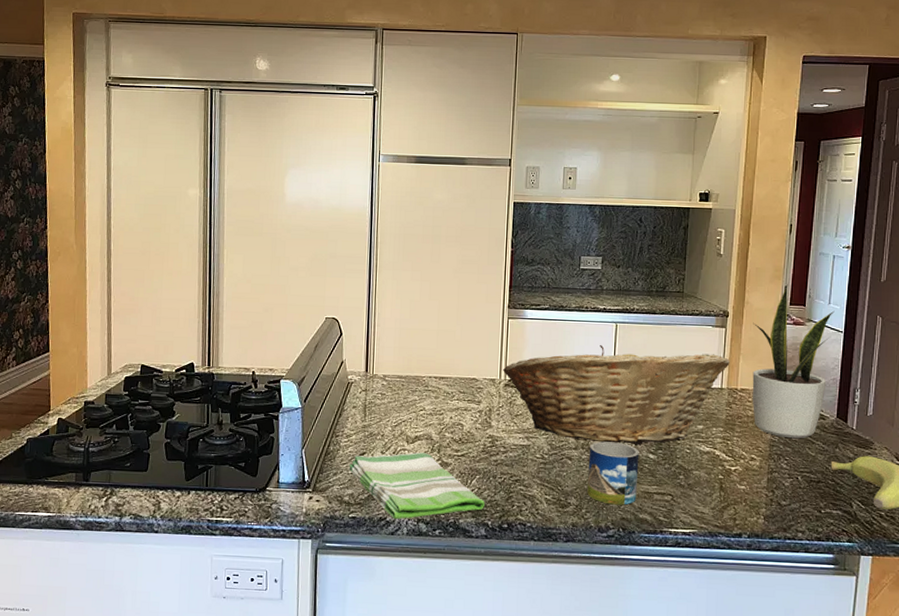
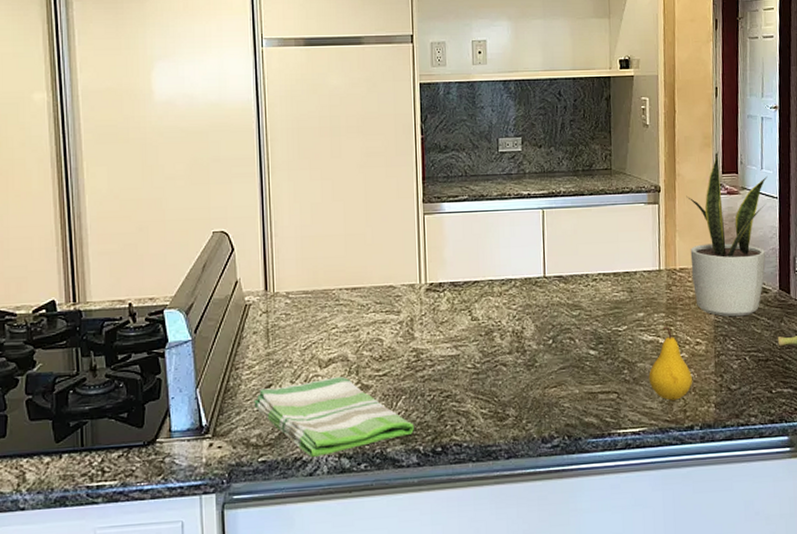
fruit basket: present [503,344,730,445] -> none [423,234,666,344]
mug: present [587,441,639,505] -> none [525,341,580,411]
fruit: none [702,440,745,508] -> present [648,326,693,401]

